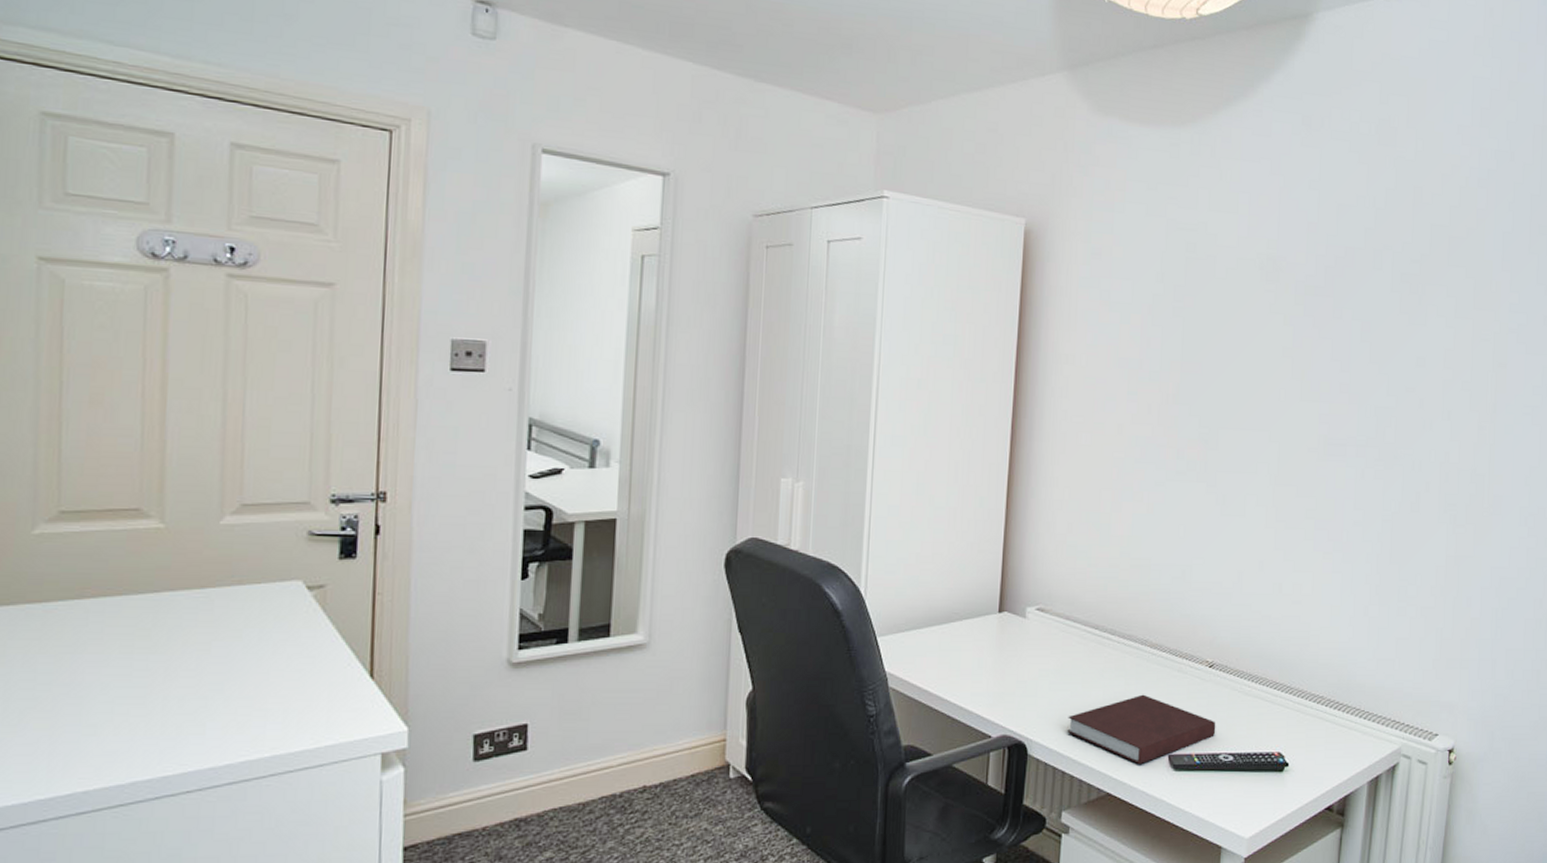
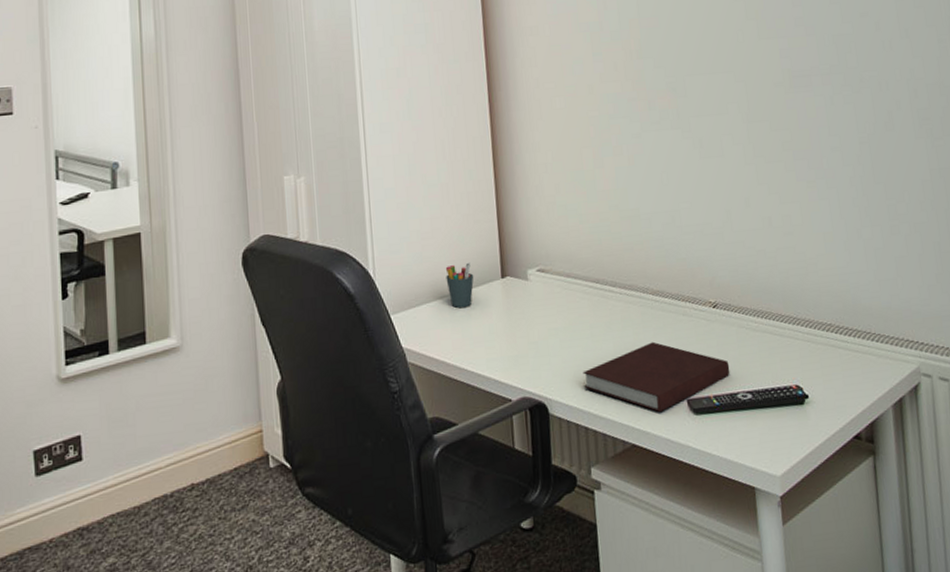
pen holder: none [940,592,971,638] -> present [445,262,474,308]

